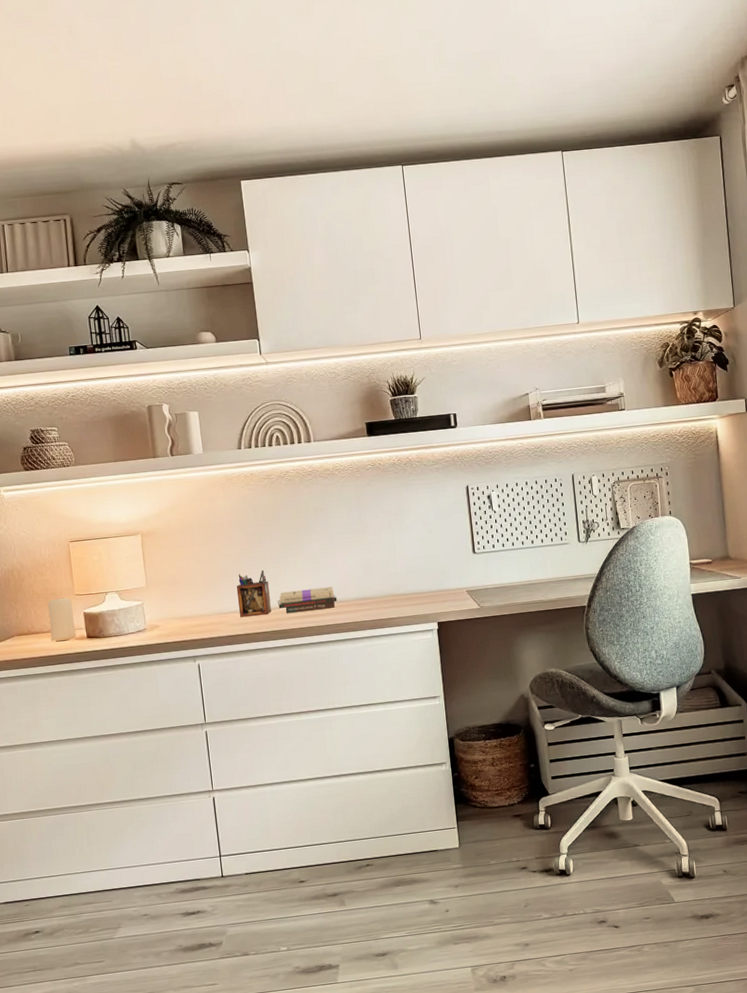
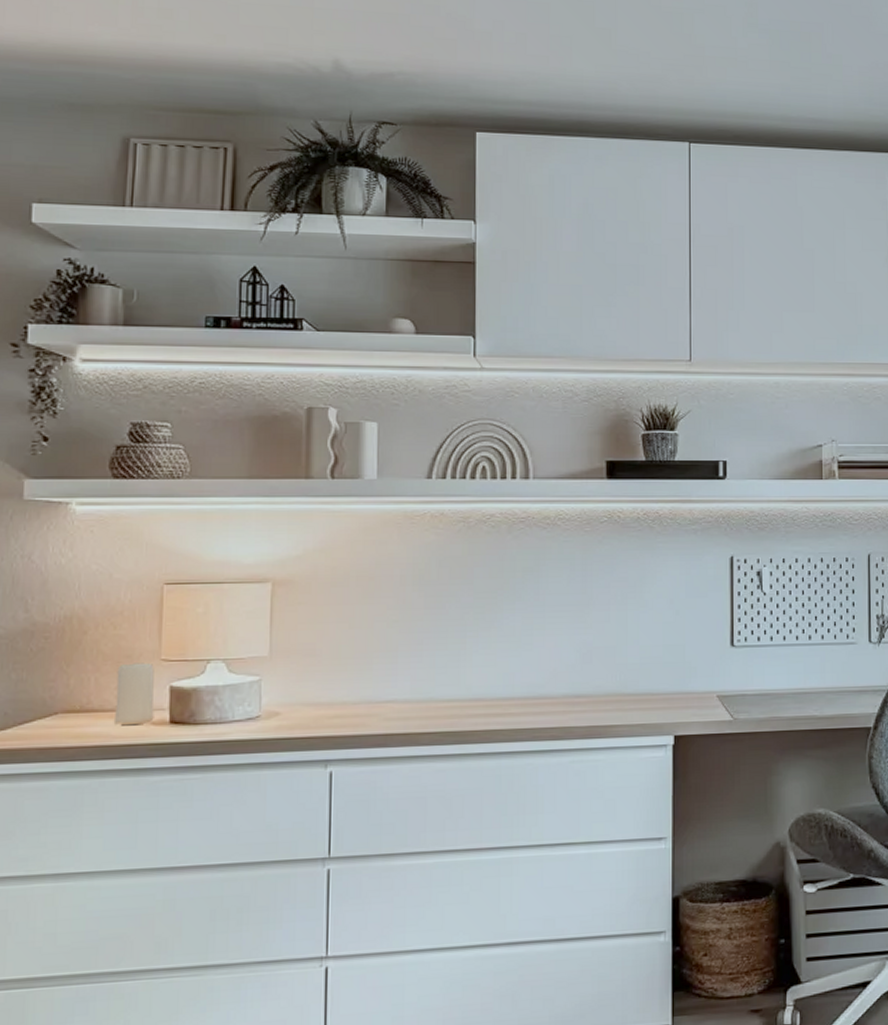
desk organizer: present [236,570,271,617] -> none [399,646,446,710]
books: present [277,586,337,614] -> none [455,676,540,710]

